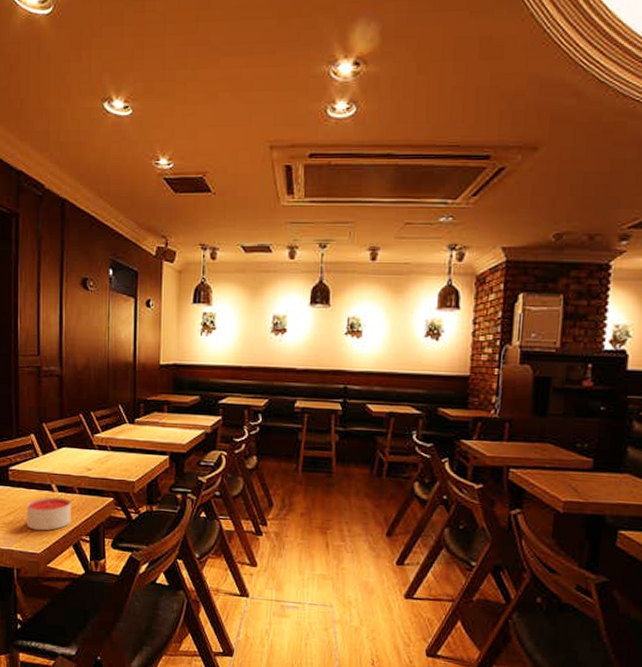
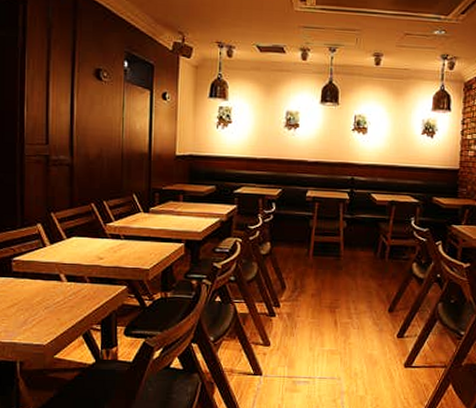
candle: present [26,497,71,531] -> none [31,287,81,322]

